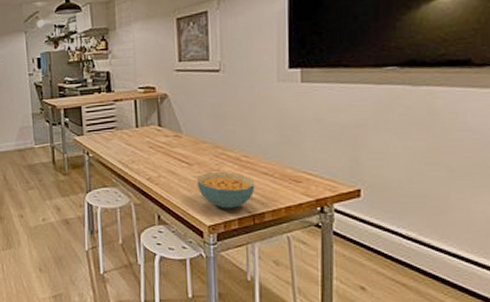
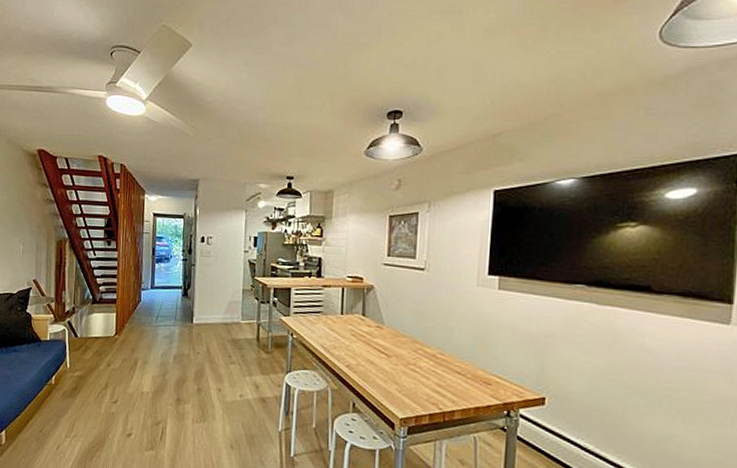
cereal bowl: present [196,172,255,209] -> none [393,366,448,404]

